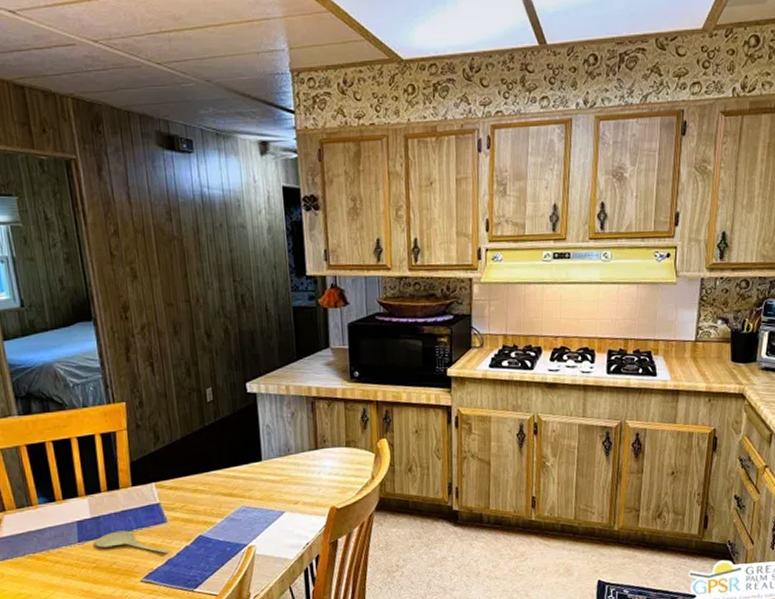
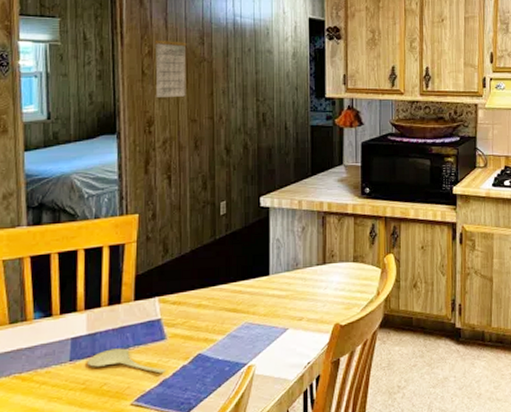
calendar: none [119,215,159,281] -> present [154,38,187,97]

